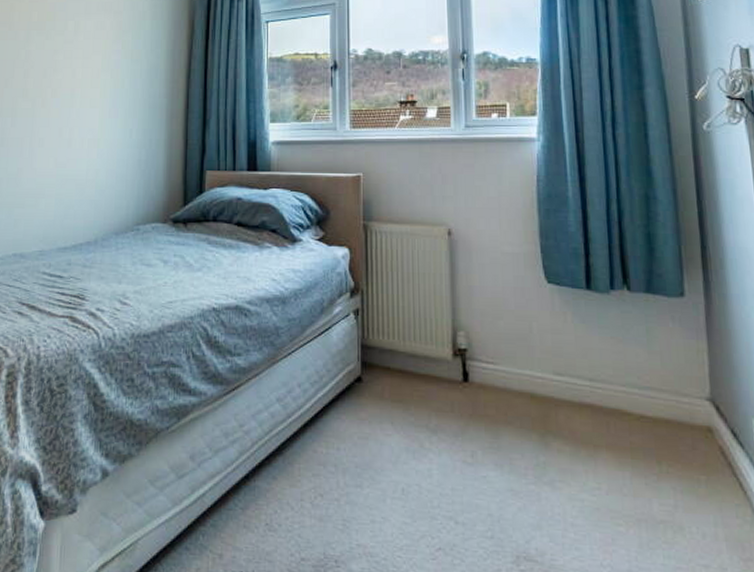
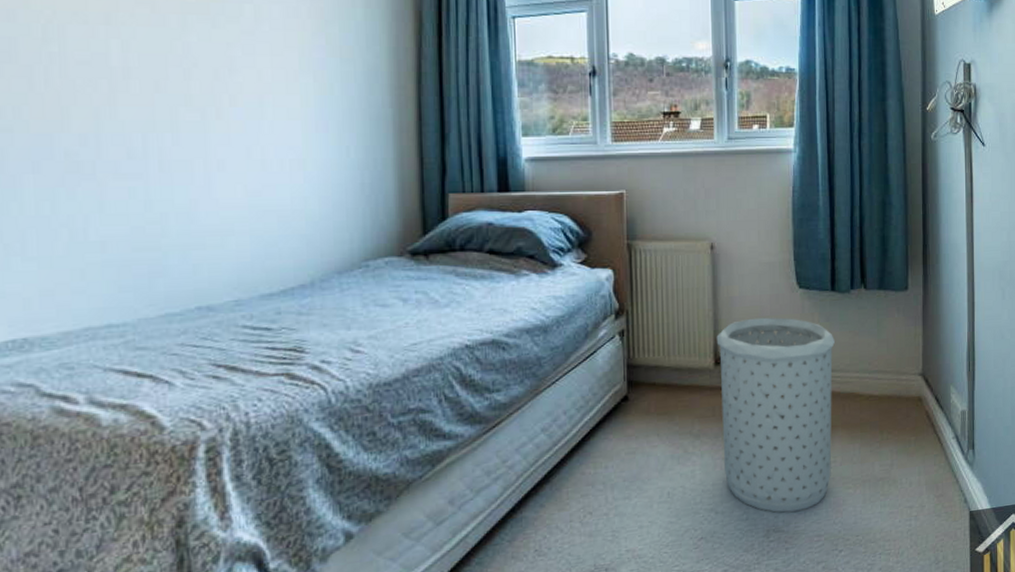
laundry basket: none [455,310,595,541] -> present [716,317,836,513]

